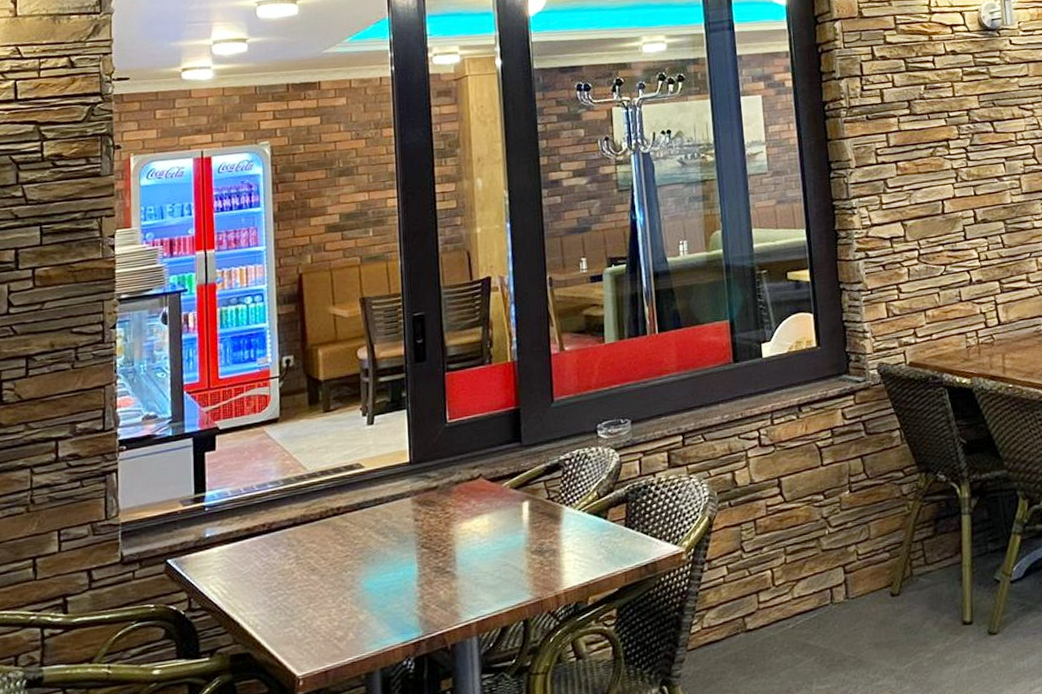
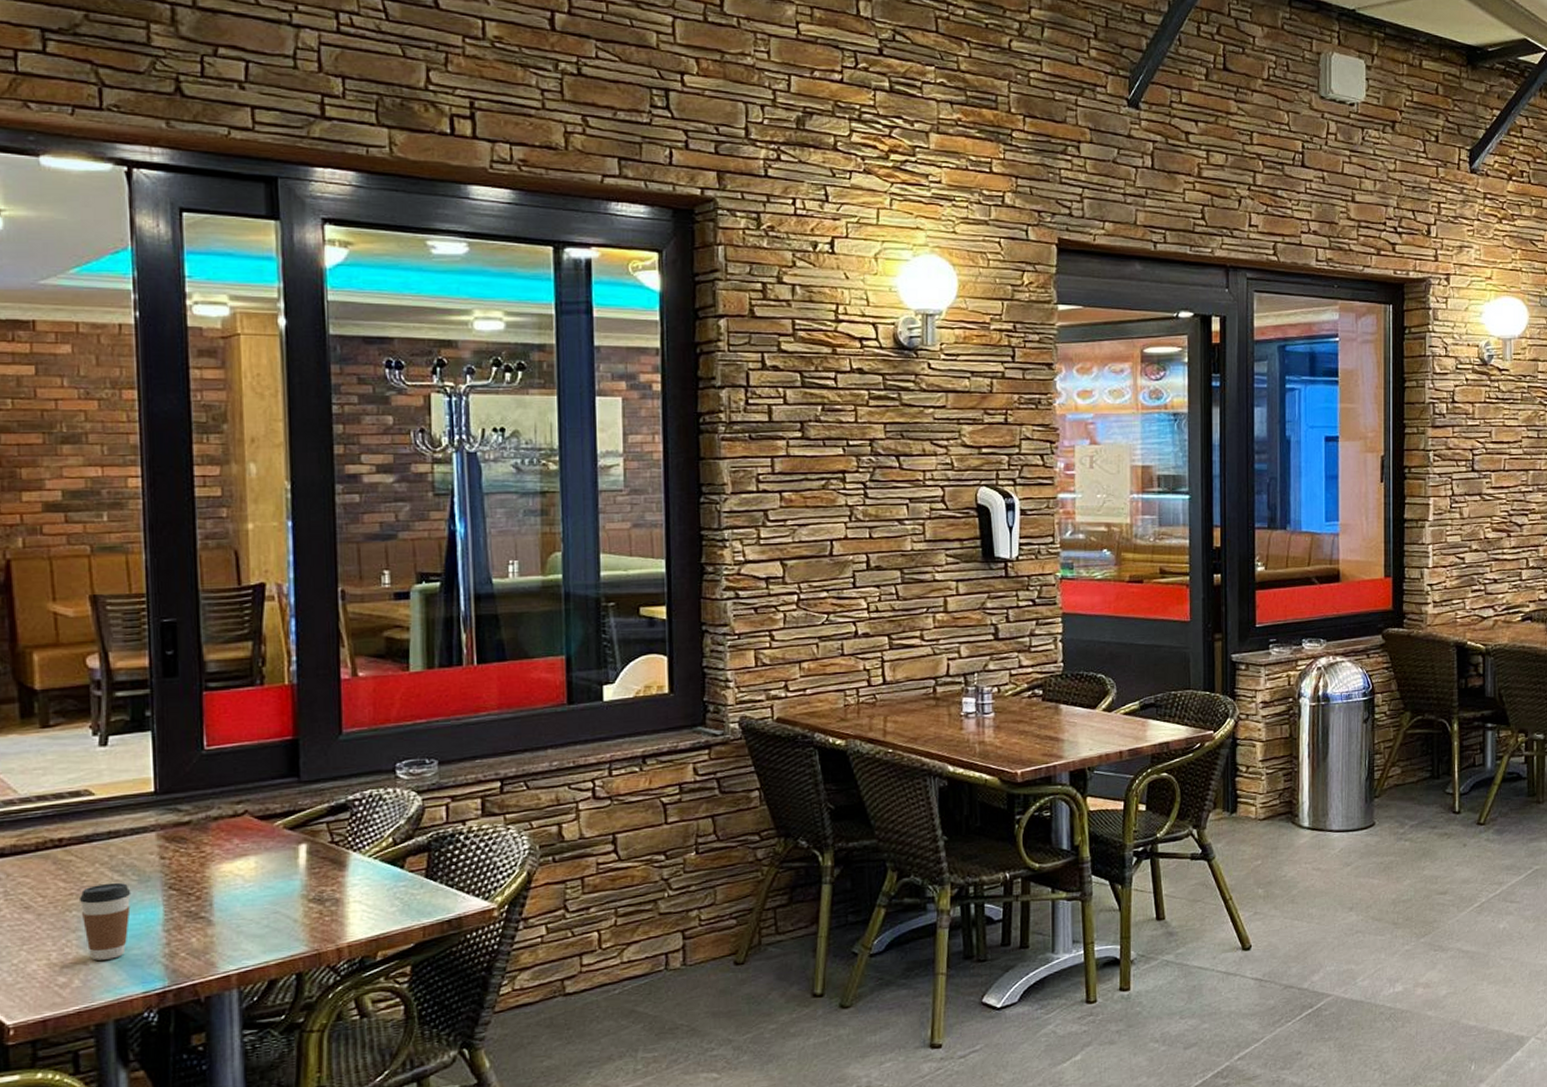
coffee cup: none [352,544,393,615] -> present [78,882,131,961]

